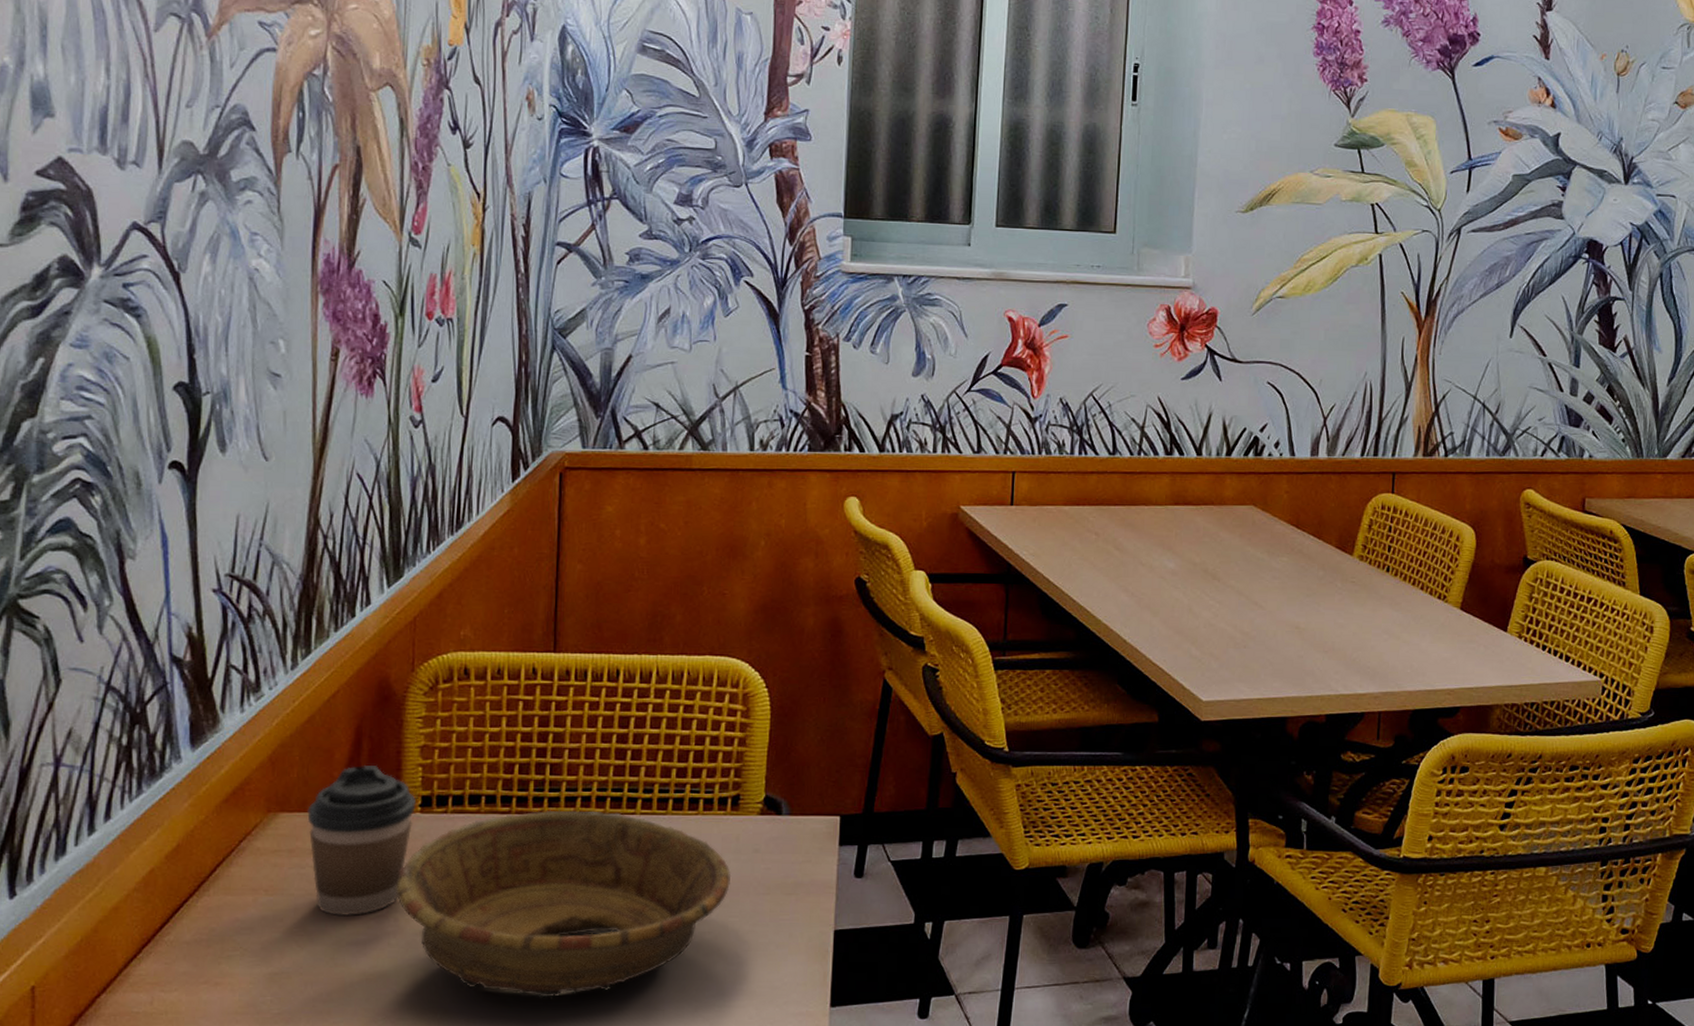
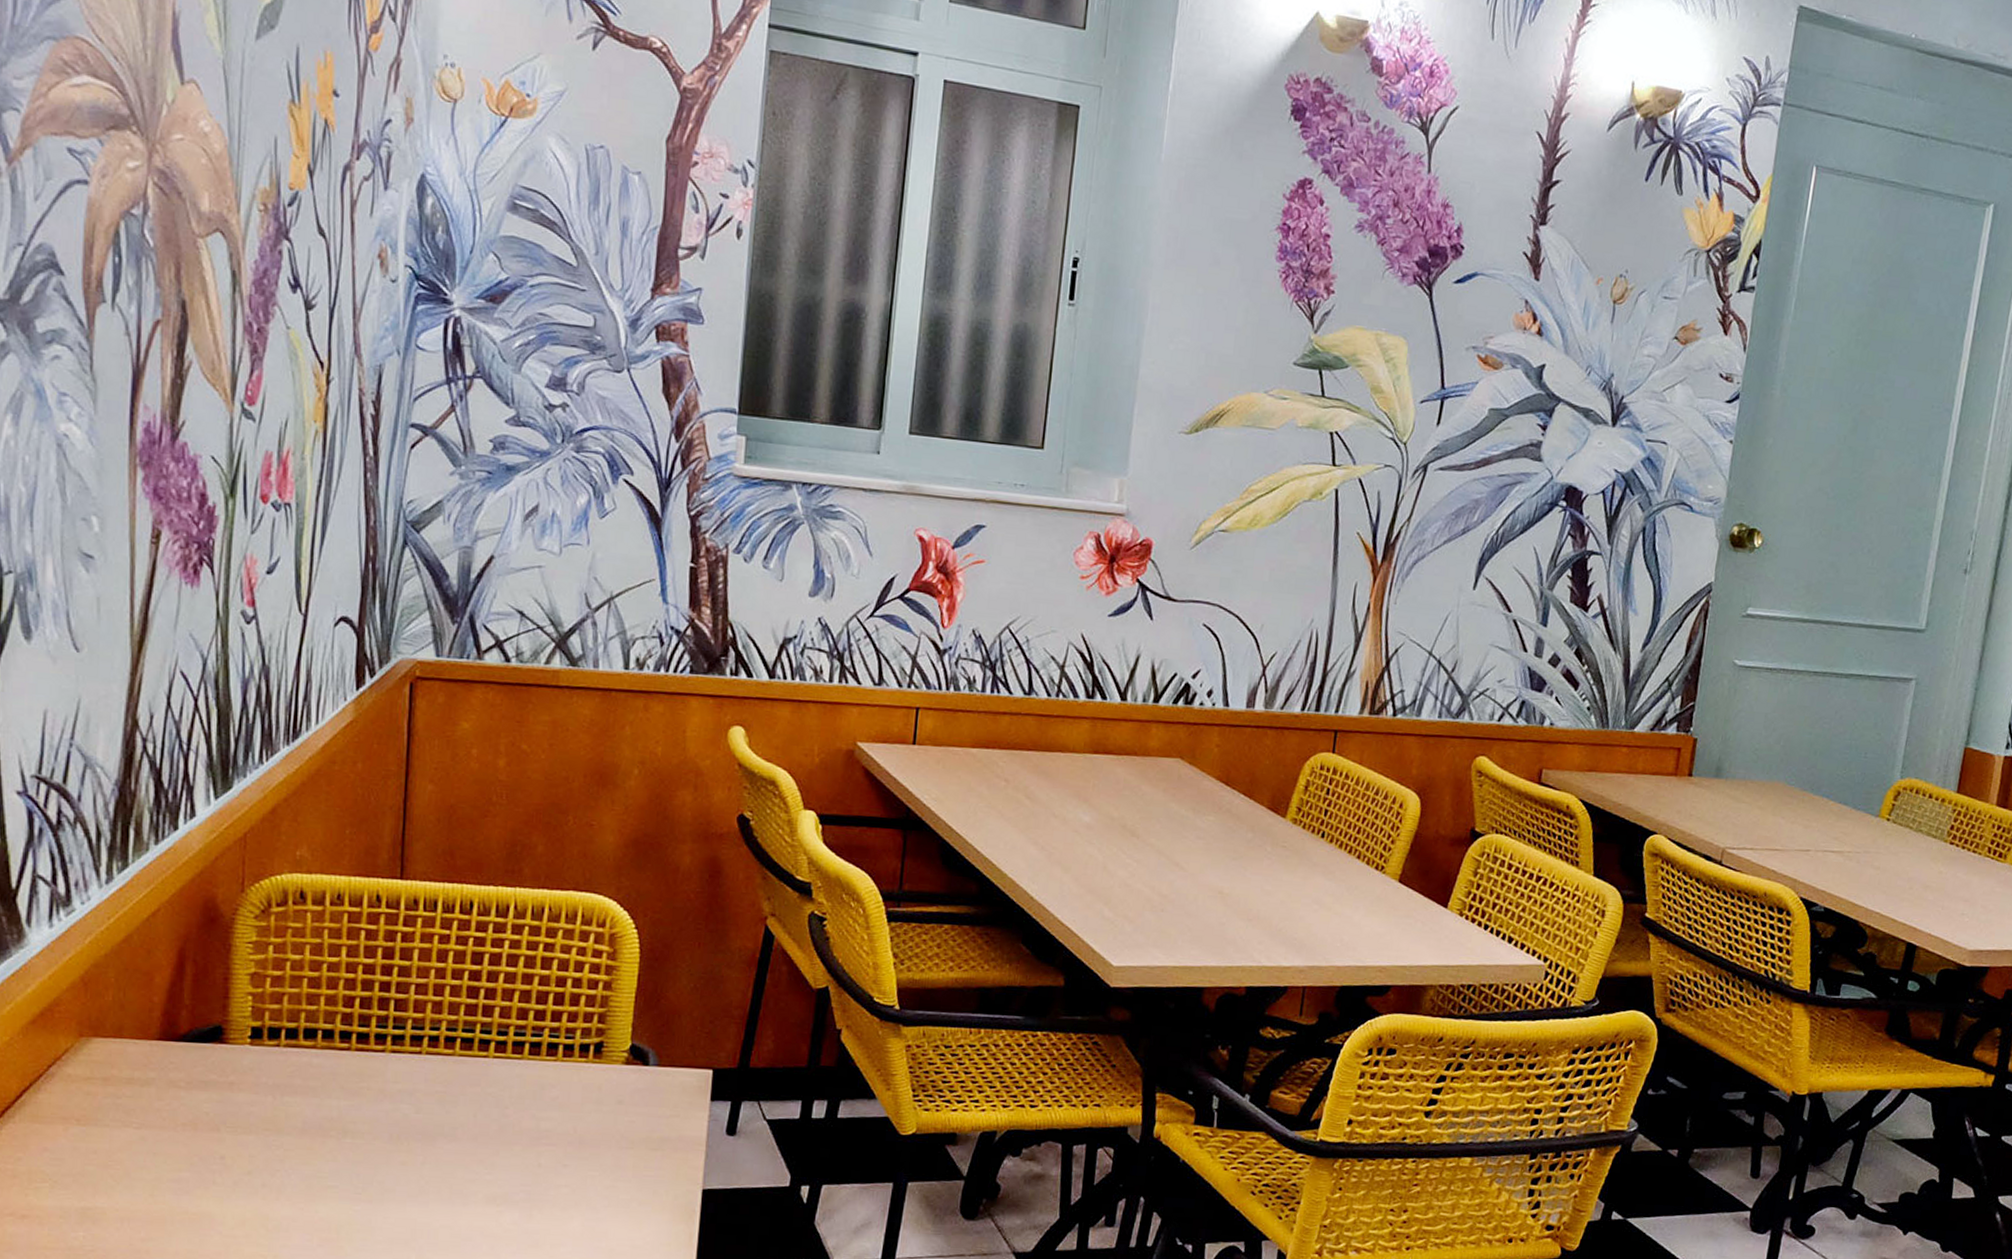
coffee cup: present [307,765,417,917] -> none [124,991,246,1152]
decorative bowl: present [396,810,732,999] -> none [222,1048,592,1248]

